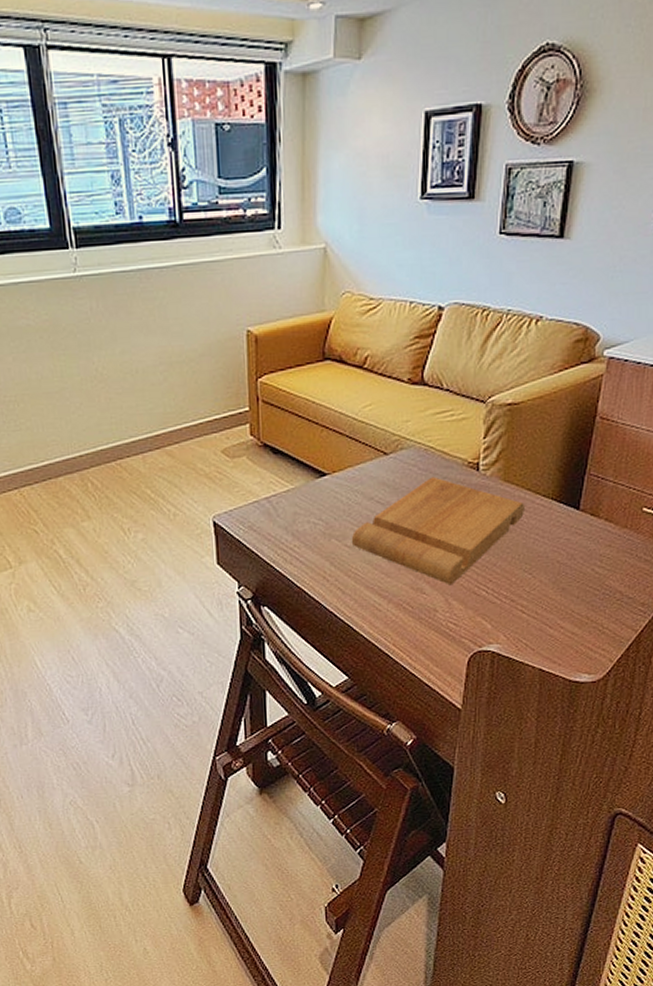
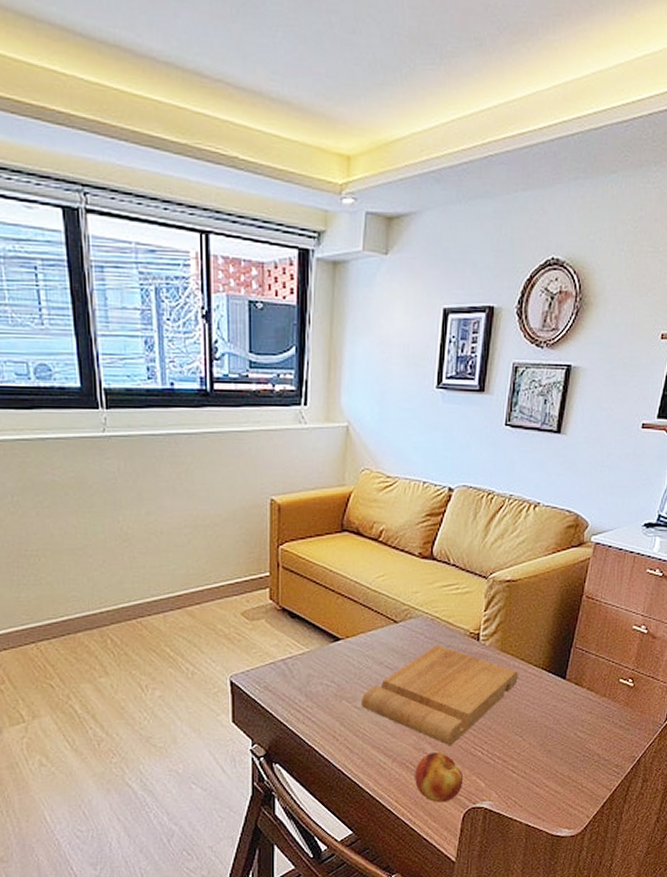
fruit: none [412,592,467,646] -> present [414,752,464,803]

